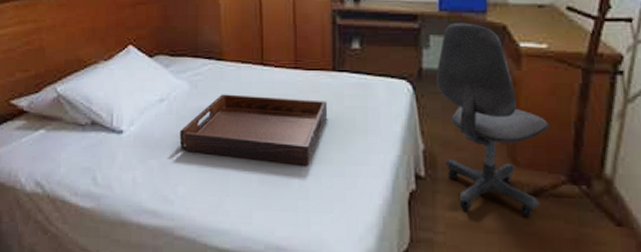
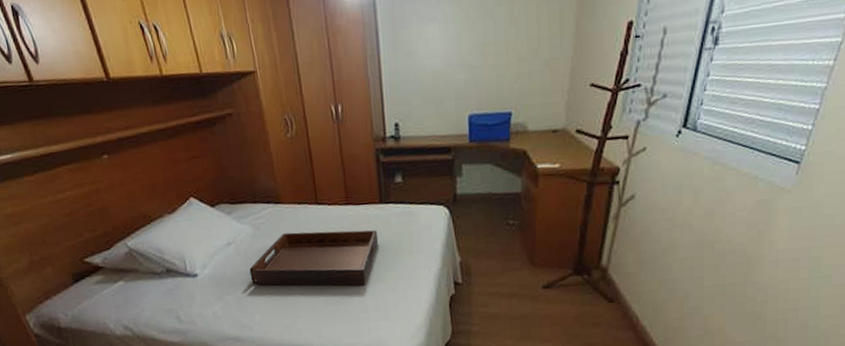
office chair: present [435,23,550,216] -> none [468,151,561,305]

